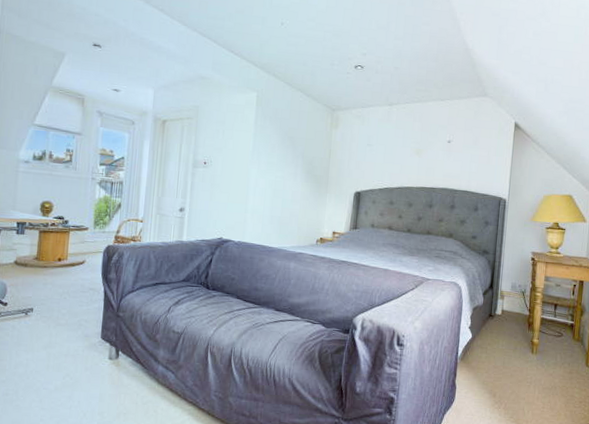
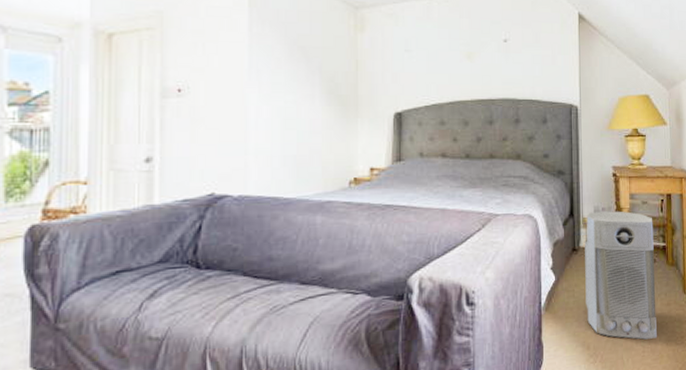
air purifier: none [496,287,564,399] -> present [585,211,658,340]

